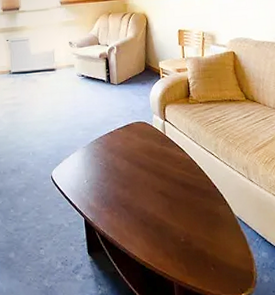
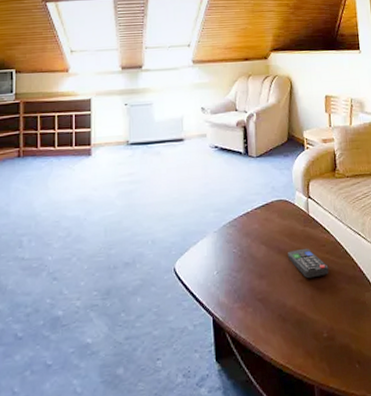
remote control: none [147,164,185,191] -> present [288,248,329,279]

